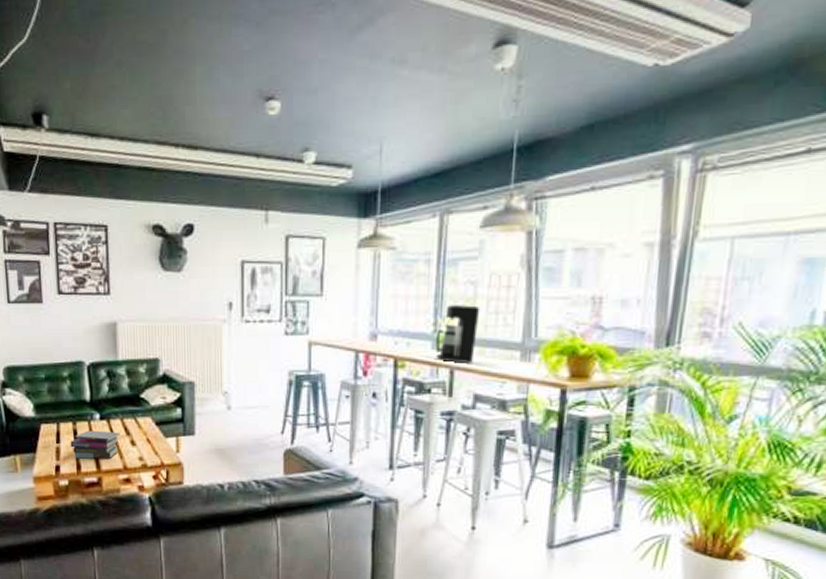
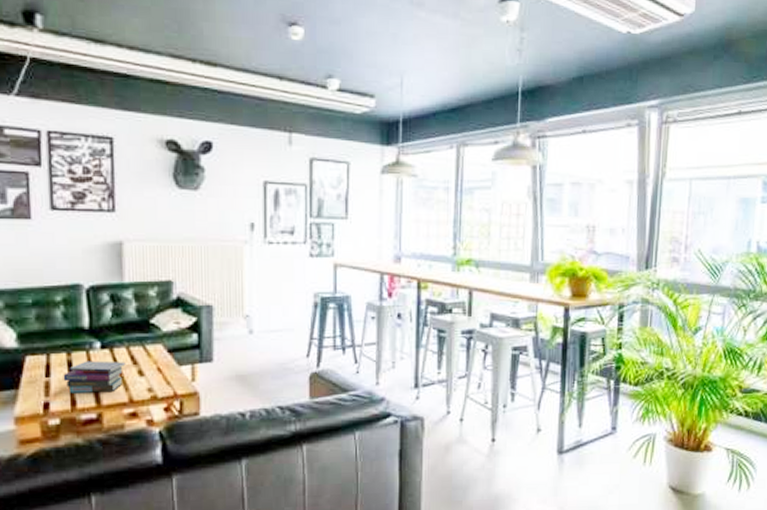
coffee maker: present [436,305,480,363] -> none [456,230,494,284]

